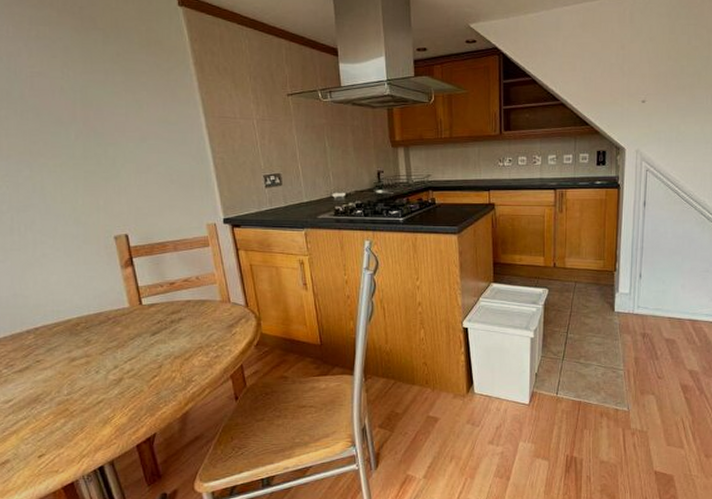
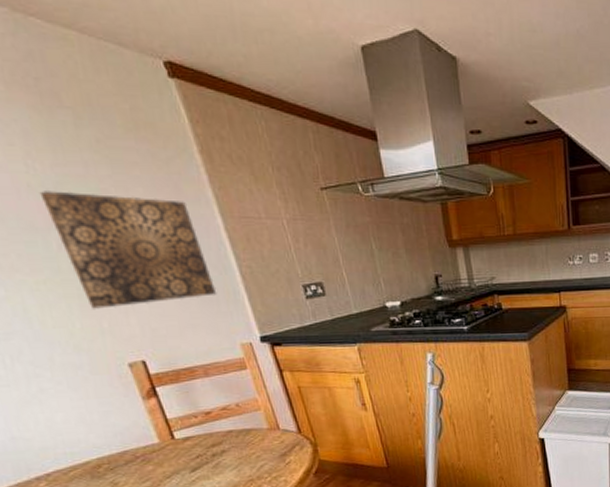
wall art: none [69,93,193,190] -> present [39,191,217,310]

